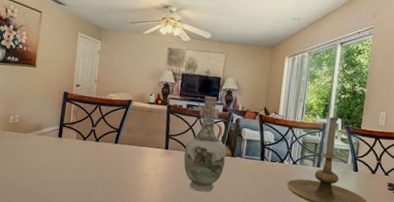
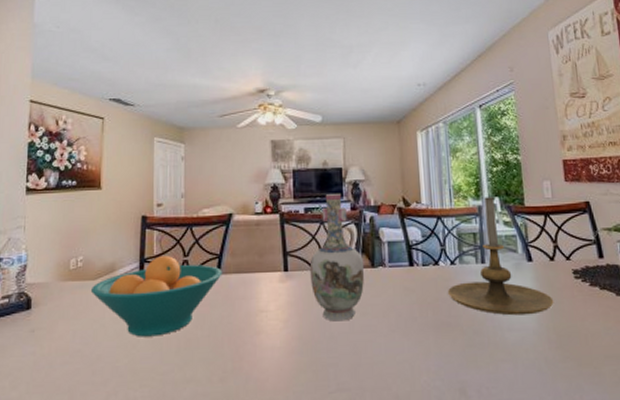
fruit bowl: none [23,123,120,180] -> present [90,256,223,337]

